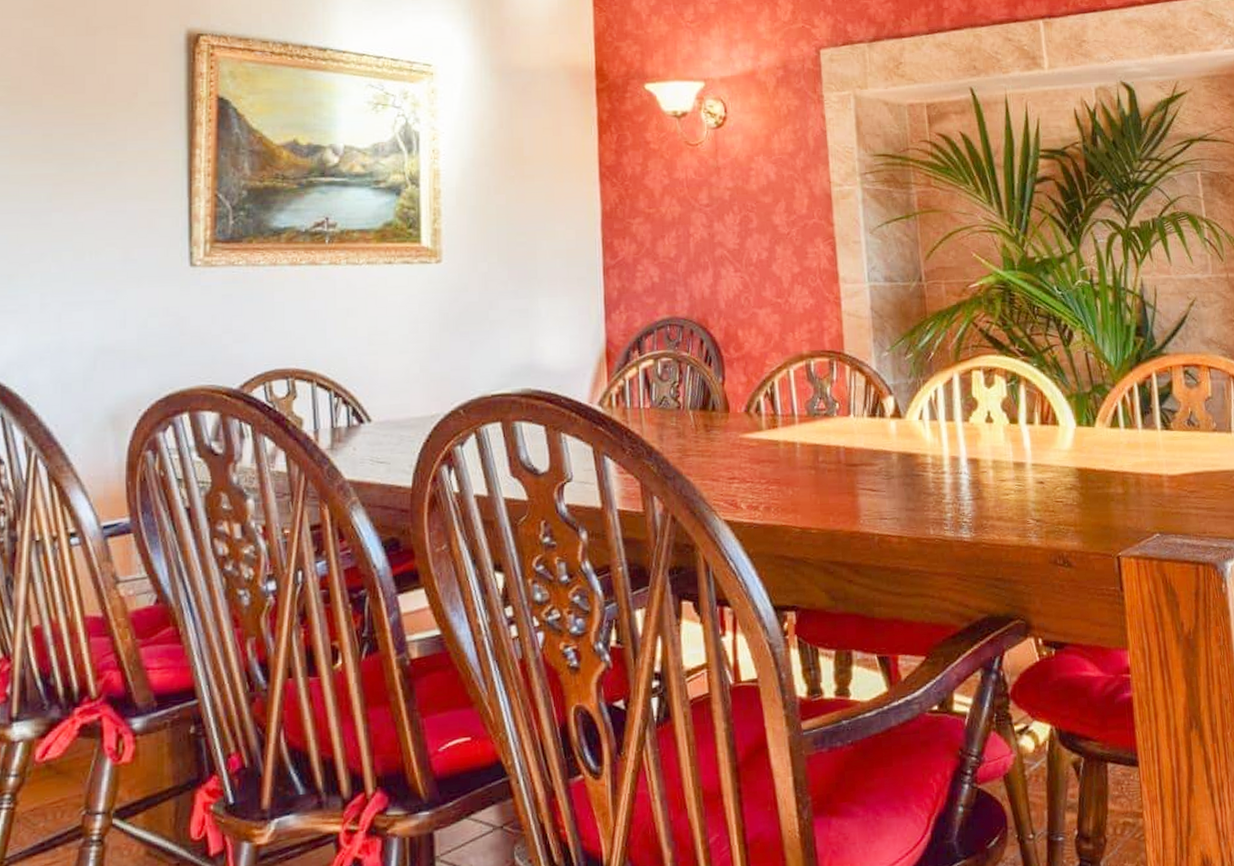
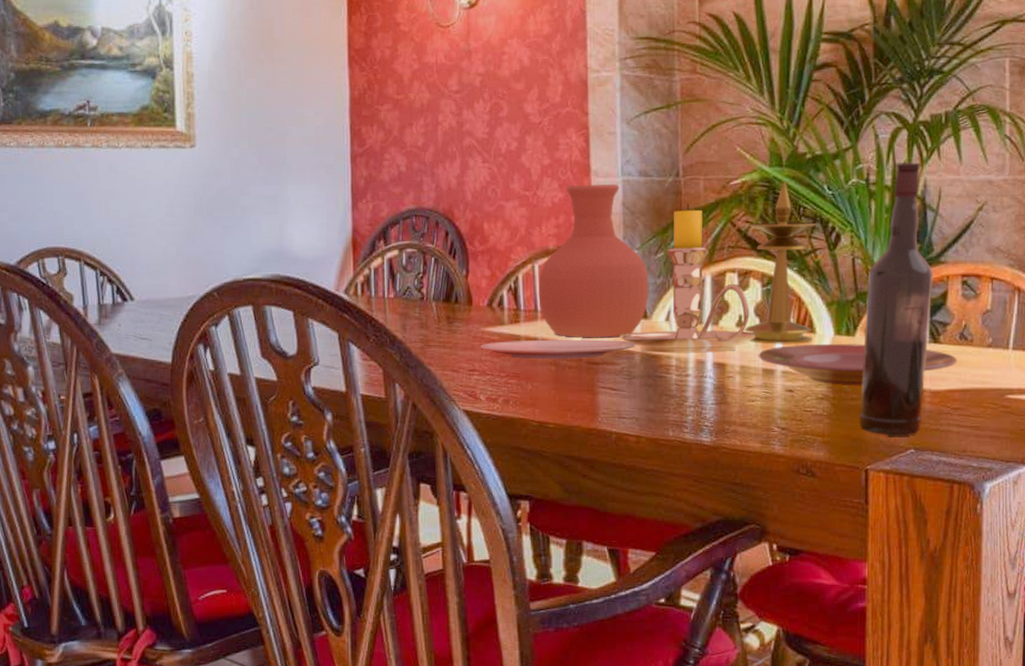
plate: none [739,440,893,465] -> present [480,339,637,360]
vase: none [794,290,902,440] -> present [538,184,649,338]
candlestick: none [876,306,1006,452] -> present [620,203,757,354]
candlestick: none [989,283,1057,438] -> present [745,181,818,344]
plate: none [1008,433,1189,475] -> present [758,343,958,386]
wine bottle: none [1100,264,1164,522] -> present [859,162,934,436]

